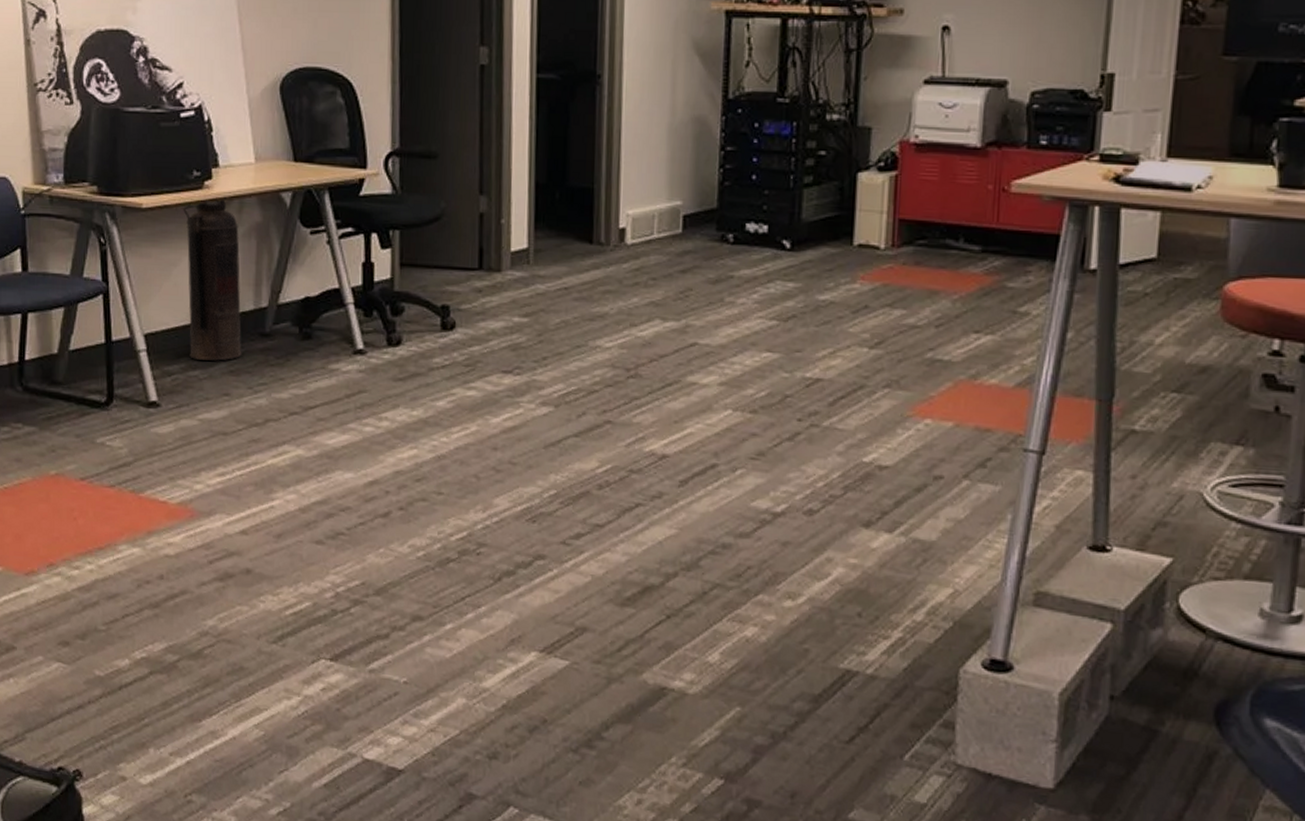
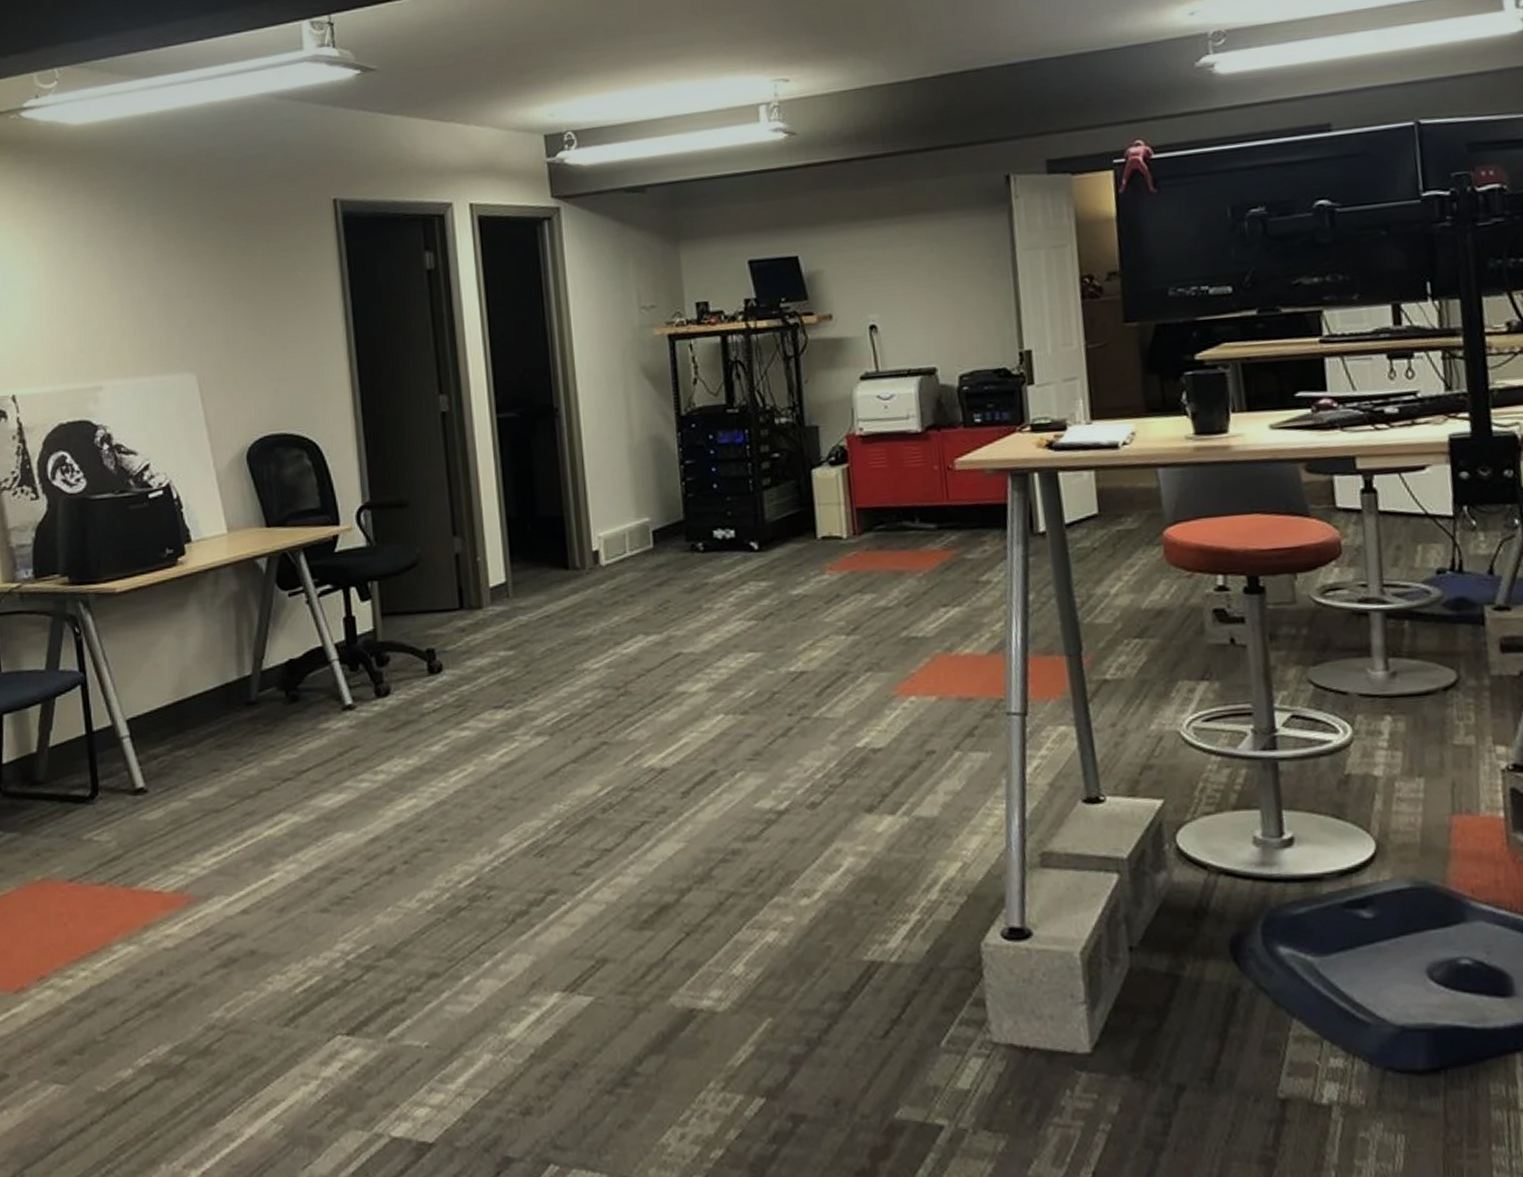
fire extinguisher: present [183,197,242,361] -> none [158,571,229,739]

